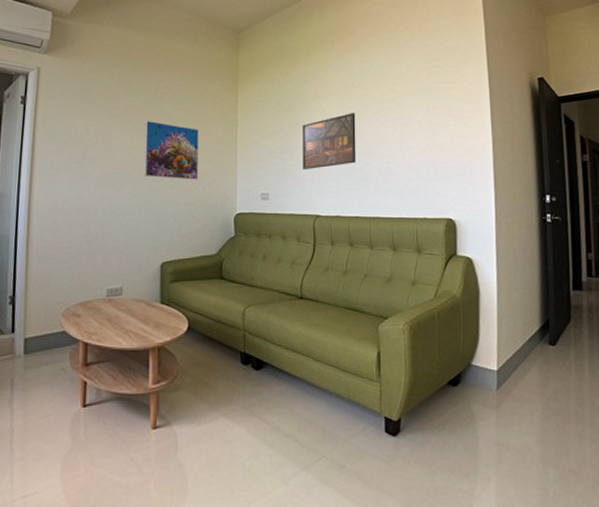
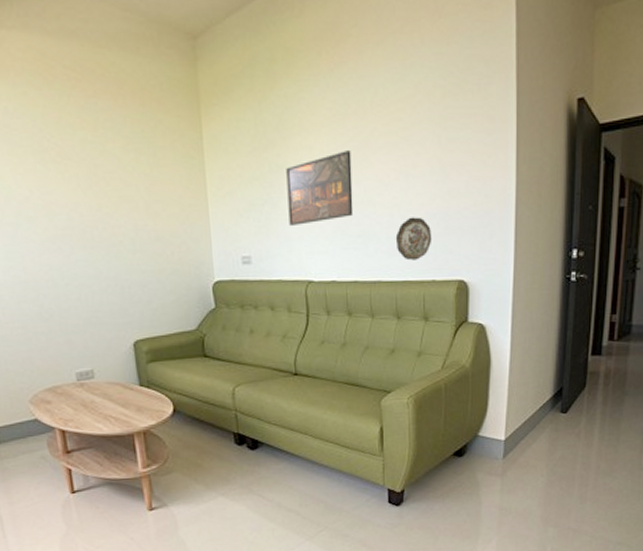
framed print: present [143,120,199,180] -> none [88,165,165,243]
decorative plate: none [391,165,423,201] -> present [395,217,432,261]

